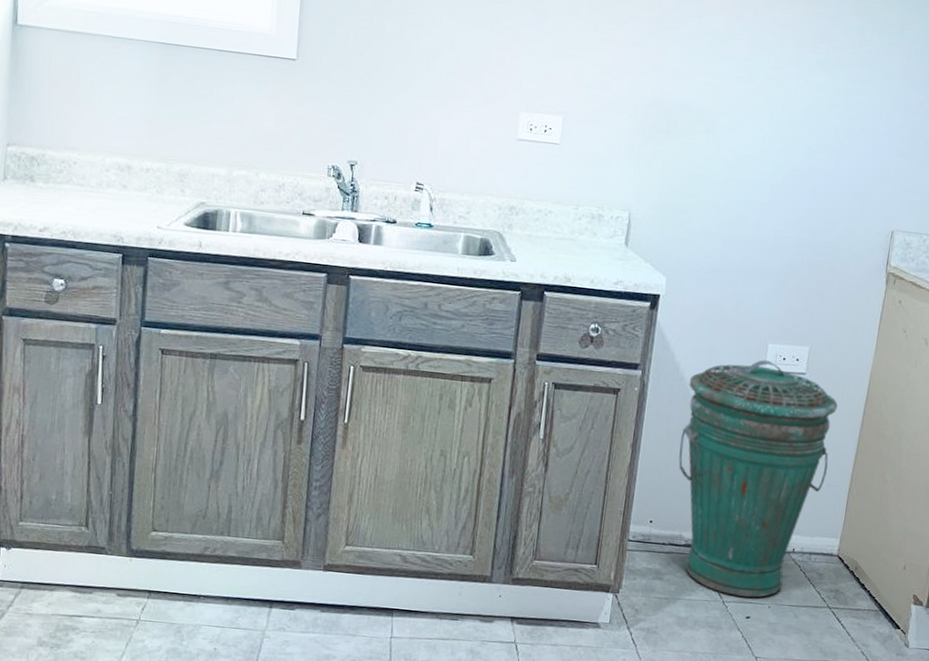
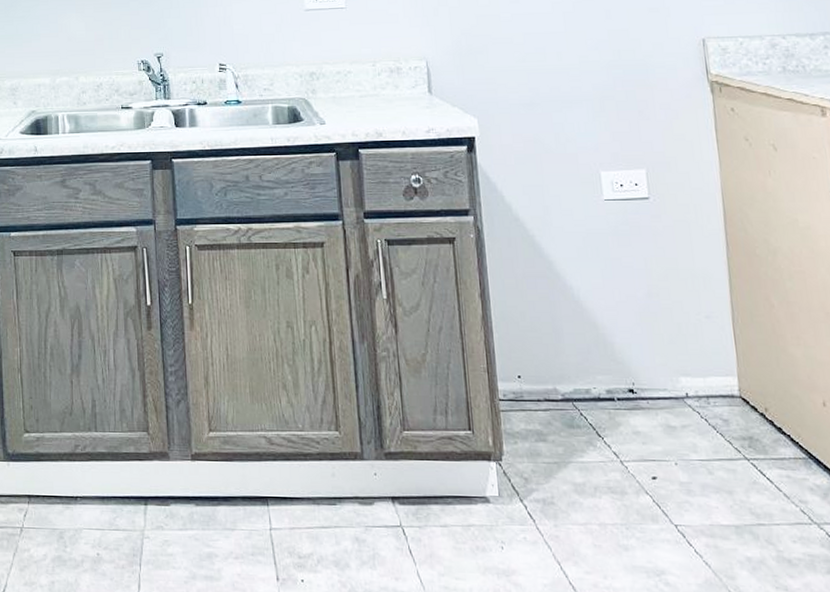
trash can: present [678,360,838,598] -> none [525,189,702,454]

